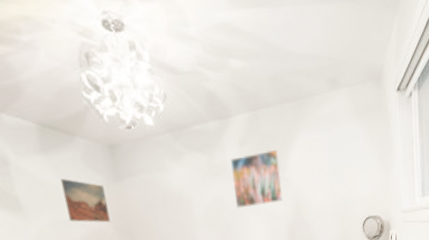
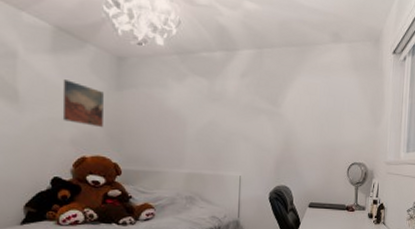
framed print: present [230,149,284,209] -> none [228,85,277,136]

